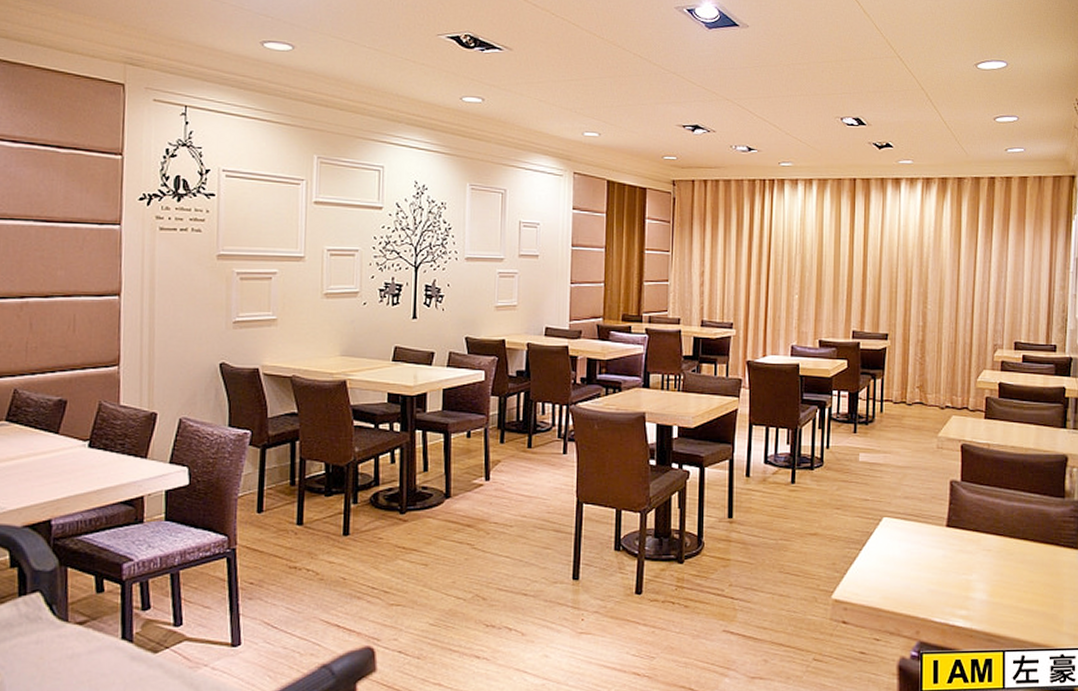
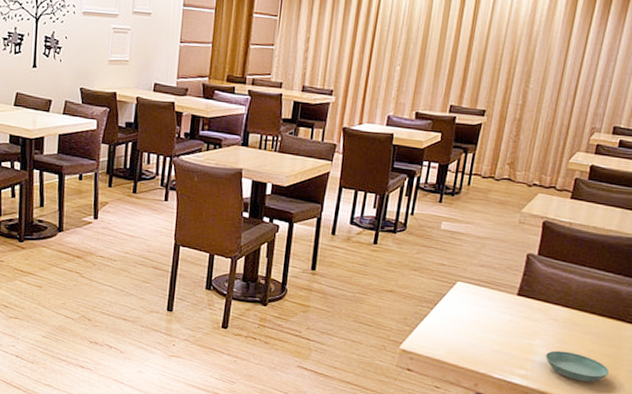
saucer: none [985,584,1052,617] -> present [545,350,609,382]

